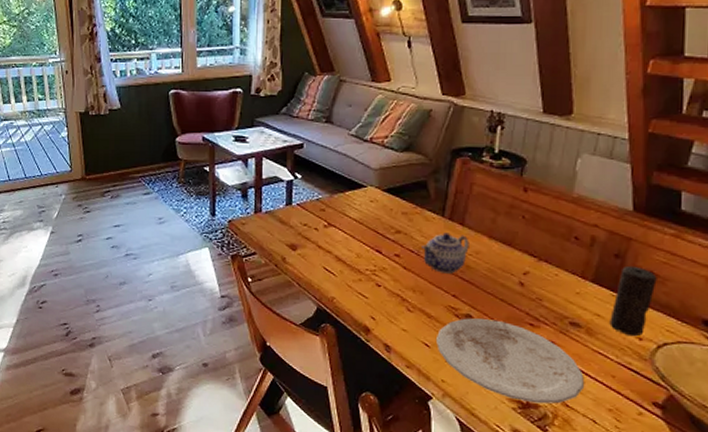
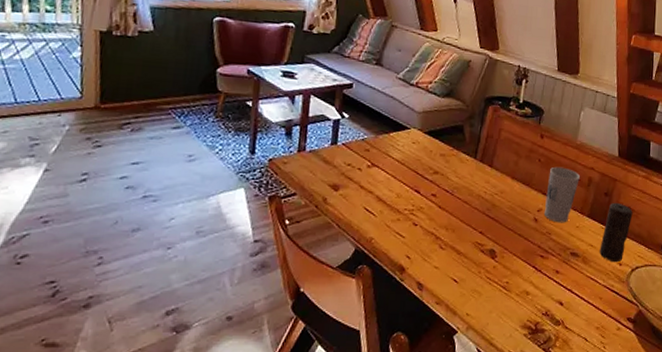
teapot: present [422,232,469,274] -> none [456,173,496,212]
plate: present [436,317,584,404] -> none [464,252,580,328]
cup: none [533,224,579,289] -> present [544,166,580,223]

